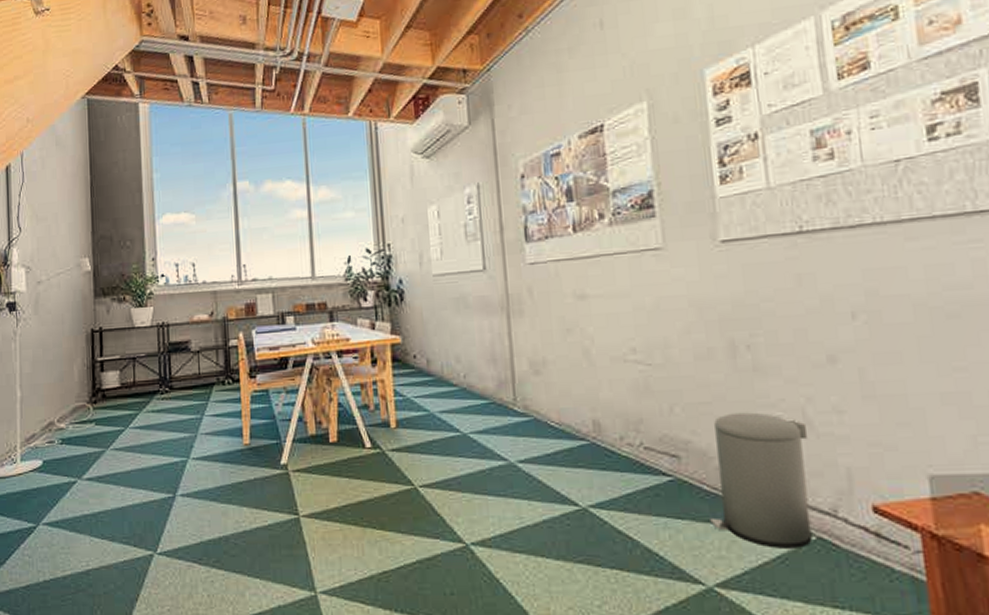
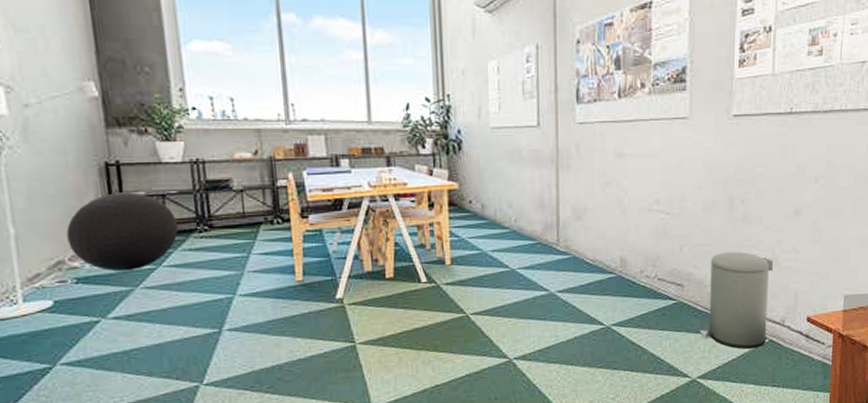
exercise ball: none [58,356,145,433] -> present [66,192,179,272]

